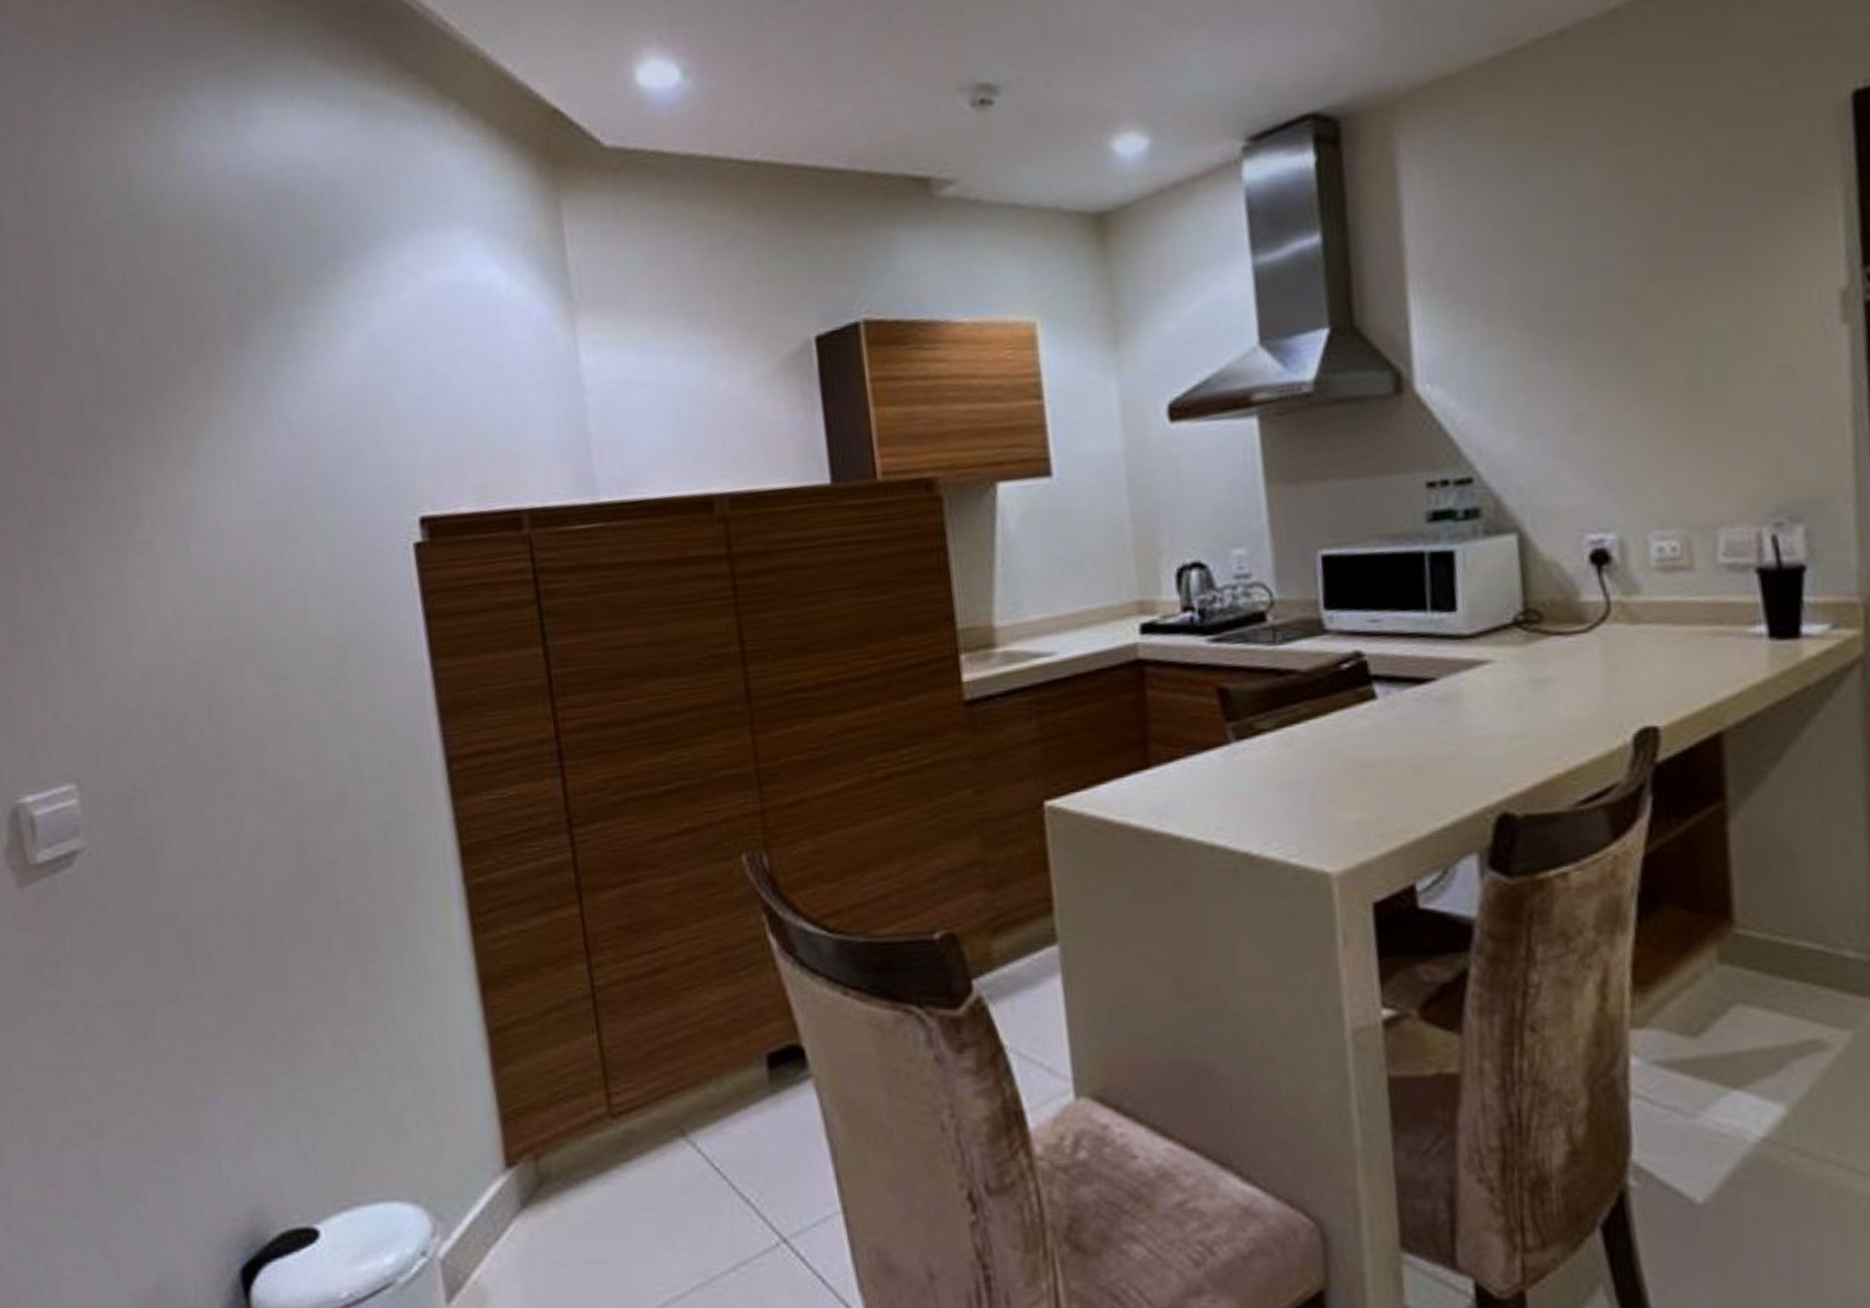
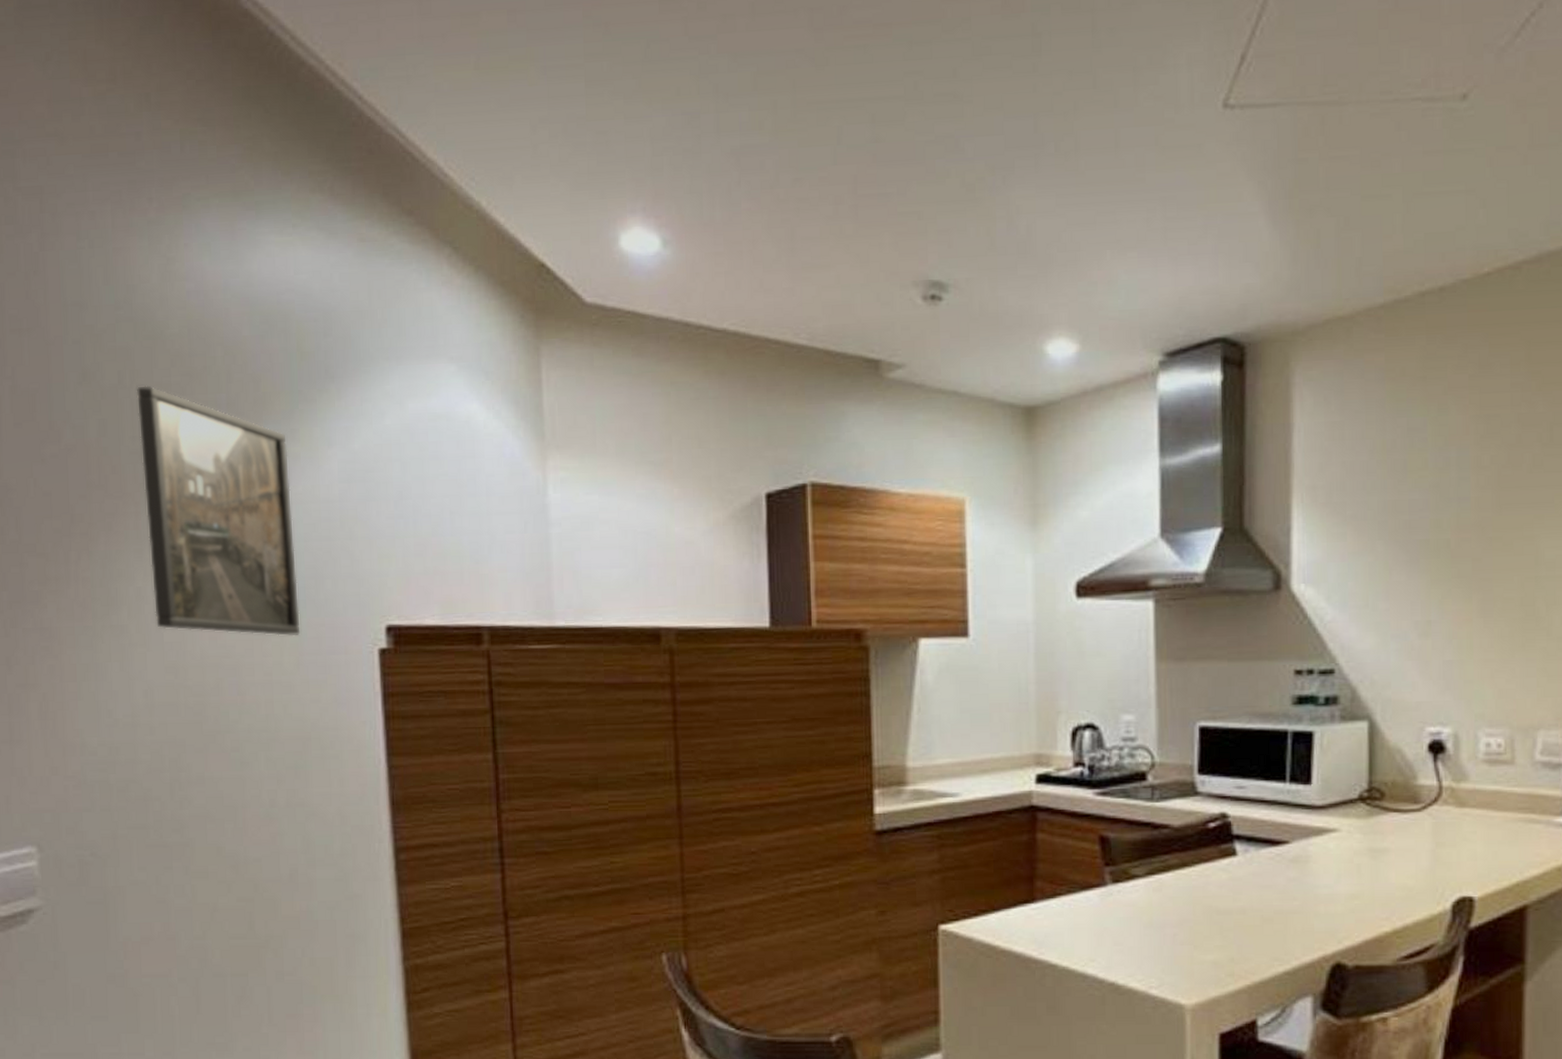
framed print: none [142,282,331,541] -> present [136,385,300,636]

